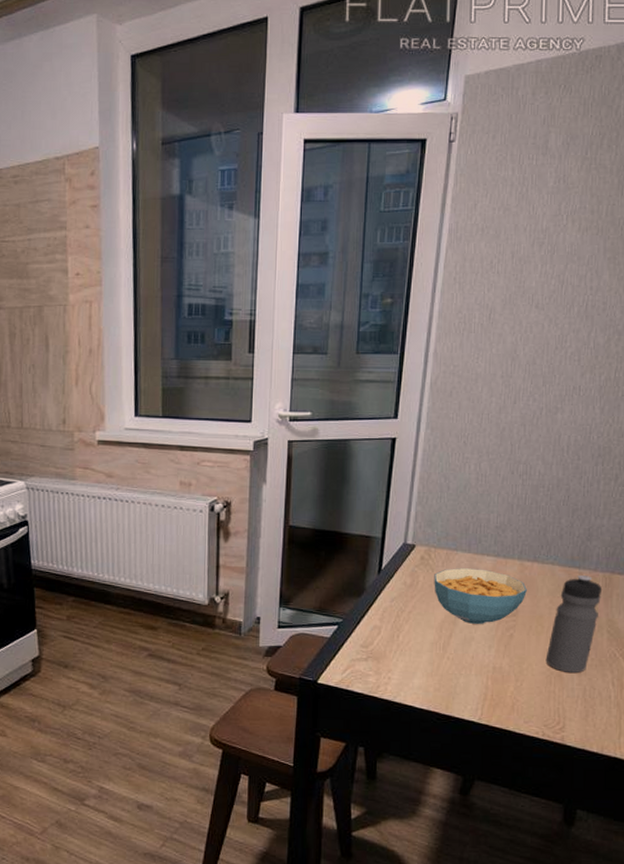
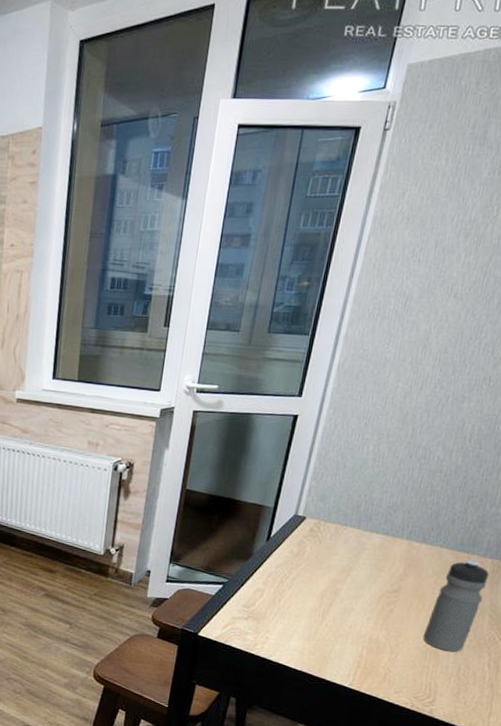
cereal bowl: present [434,568,527,624] -> none [319,542,412,597]

